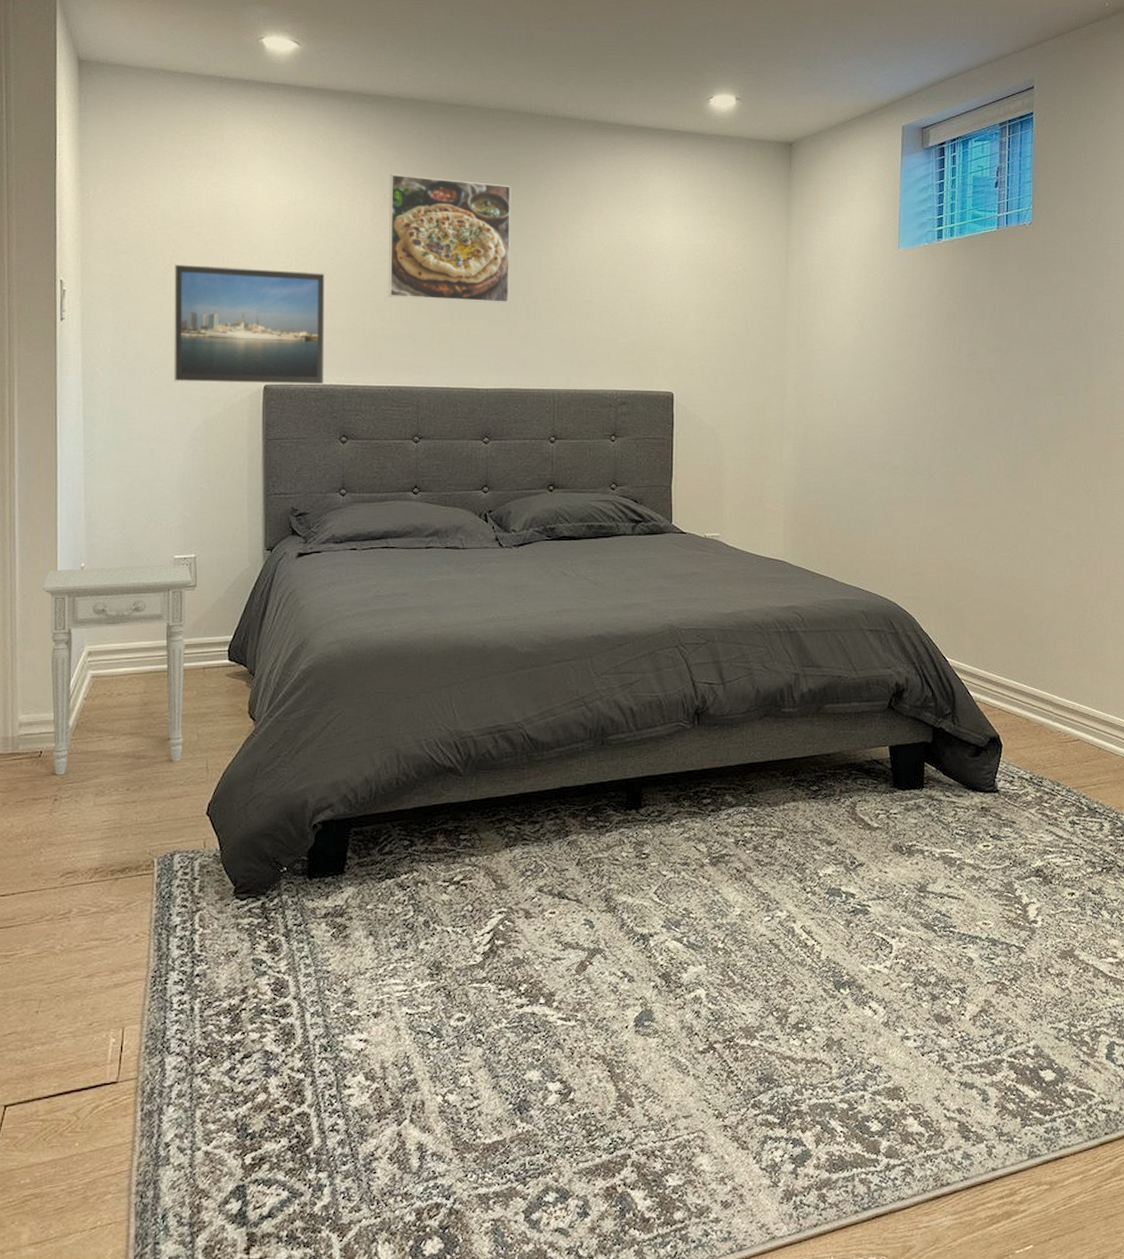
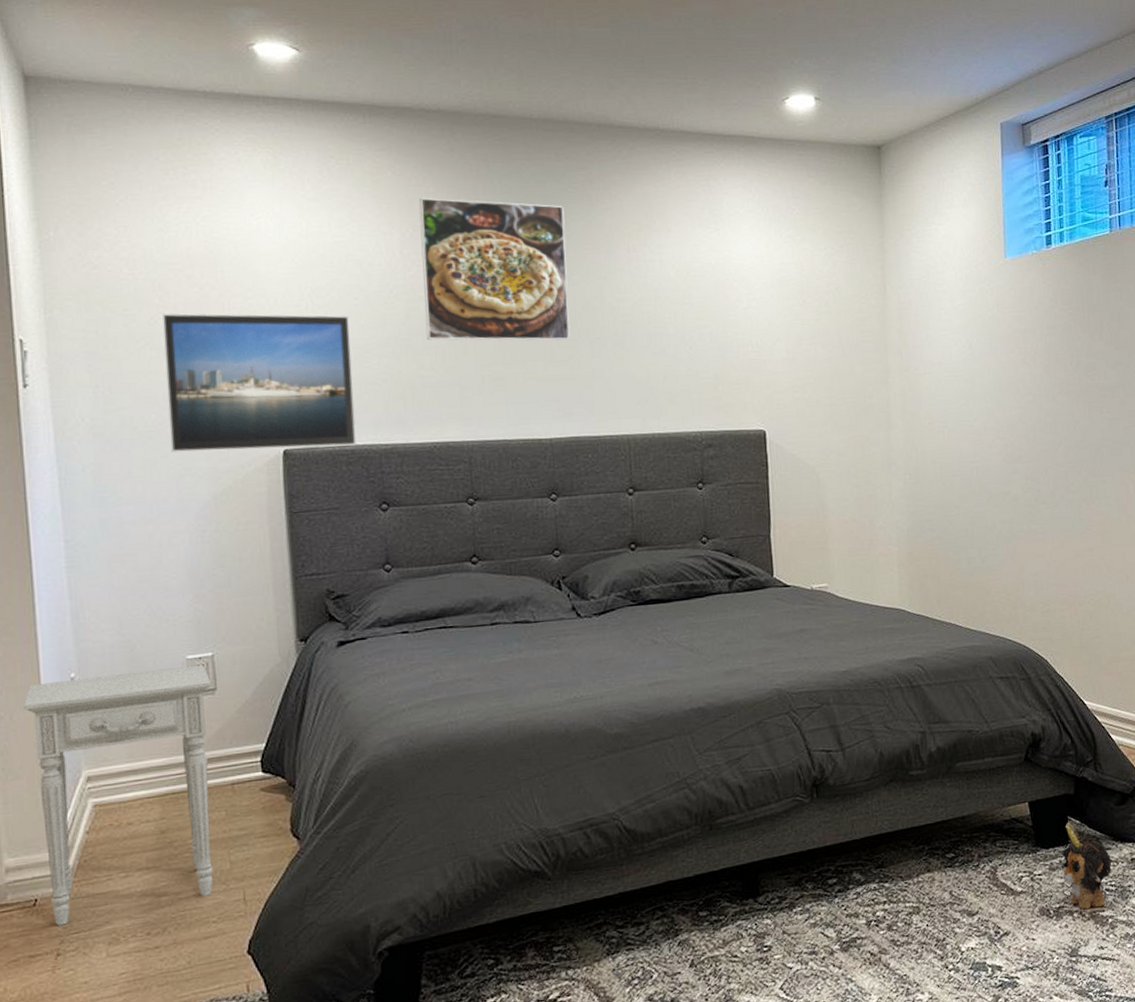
plush toy: none [916,768,964,850] -> present [1061,822,1113,910]

